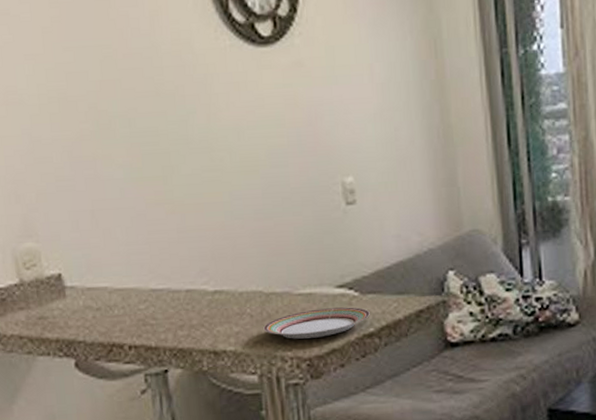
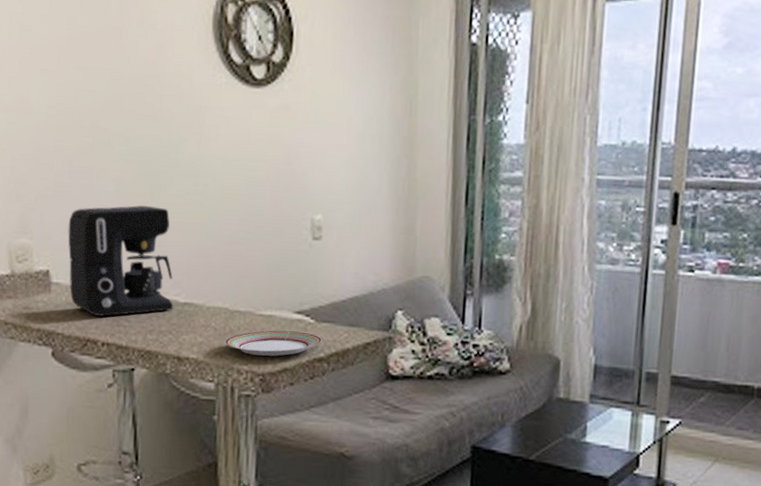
coffee maker: none [76,189,203,317] -> present [68,205,174,316]

